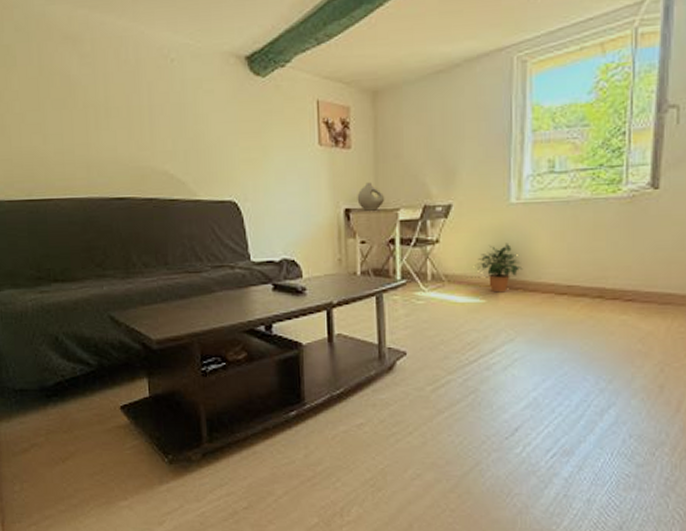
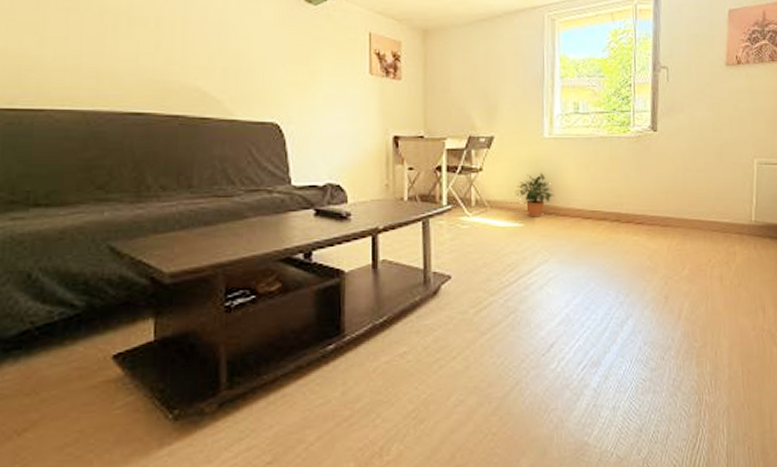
vase: present [357,182,385,211] -> none [406,112,433,139]

